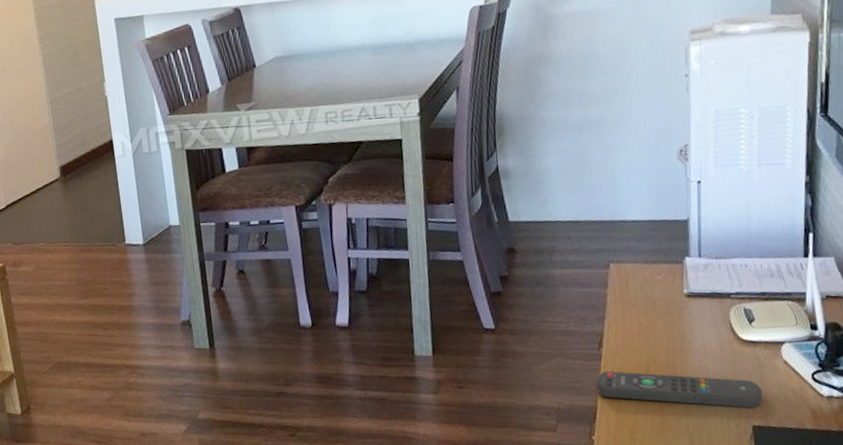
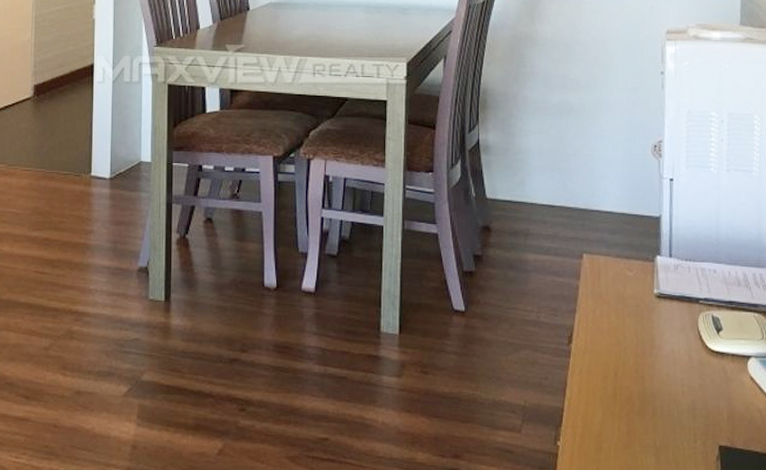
remote control: present [595,371,763,409] -> none [563,370,729,426]

